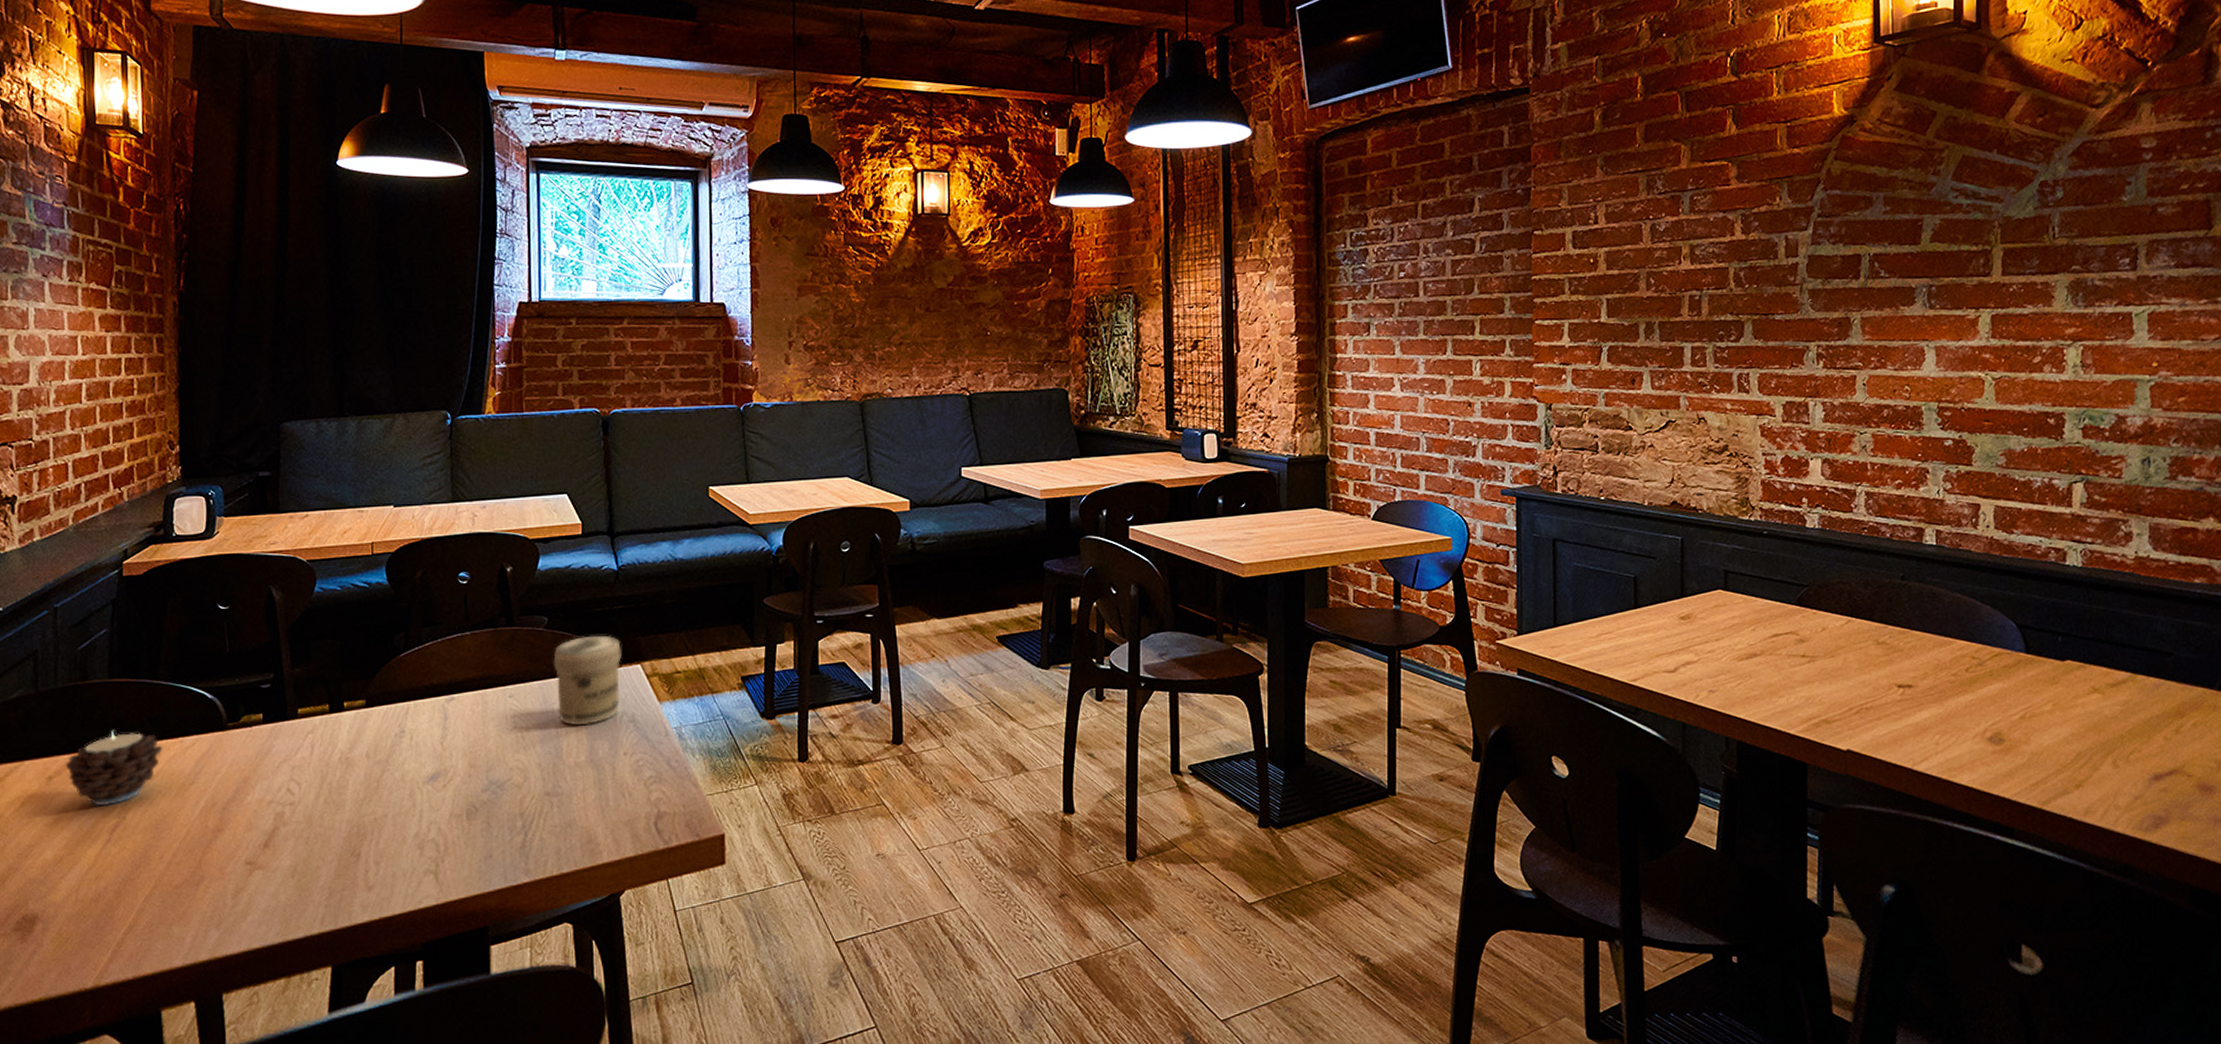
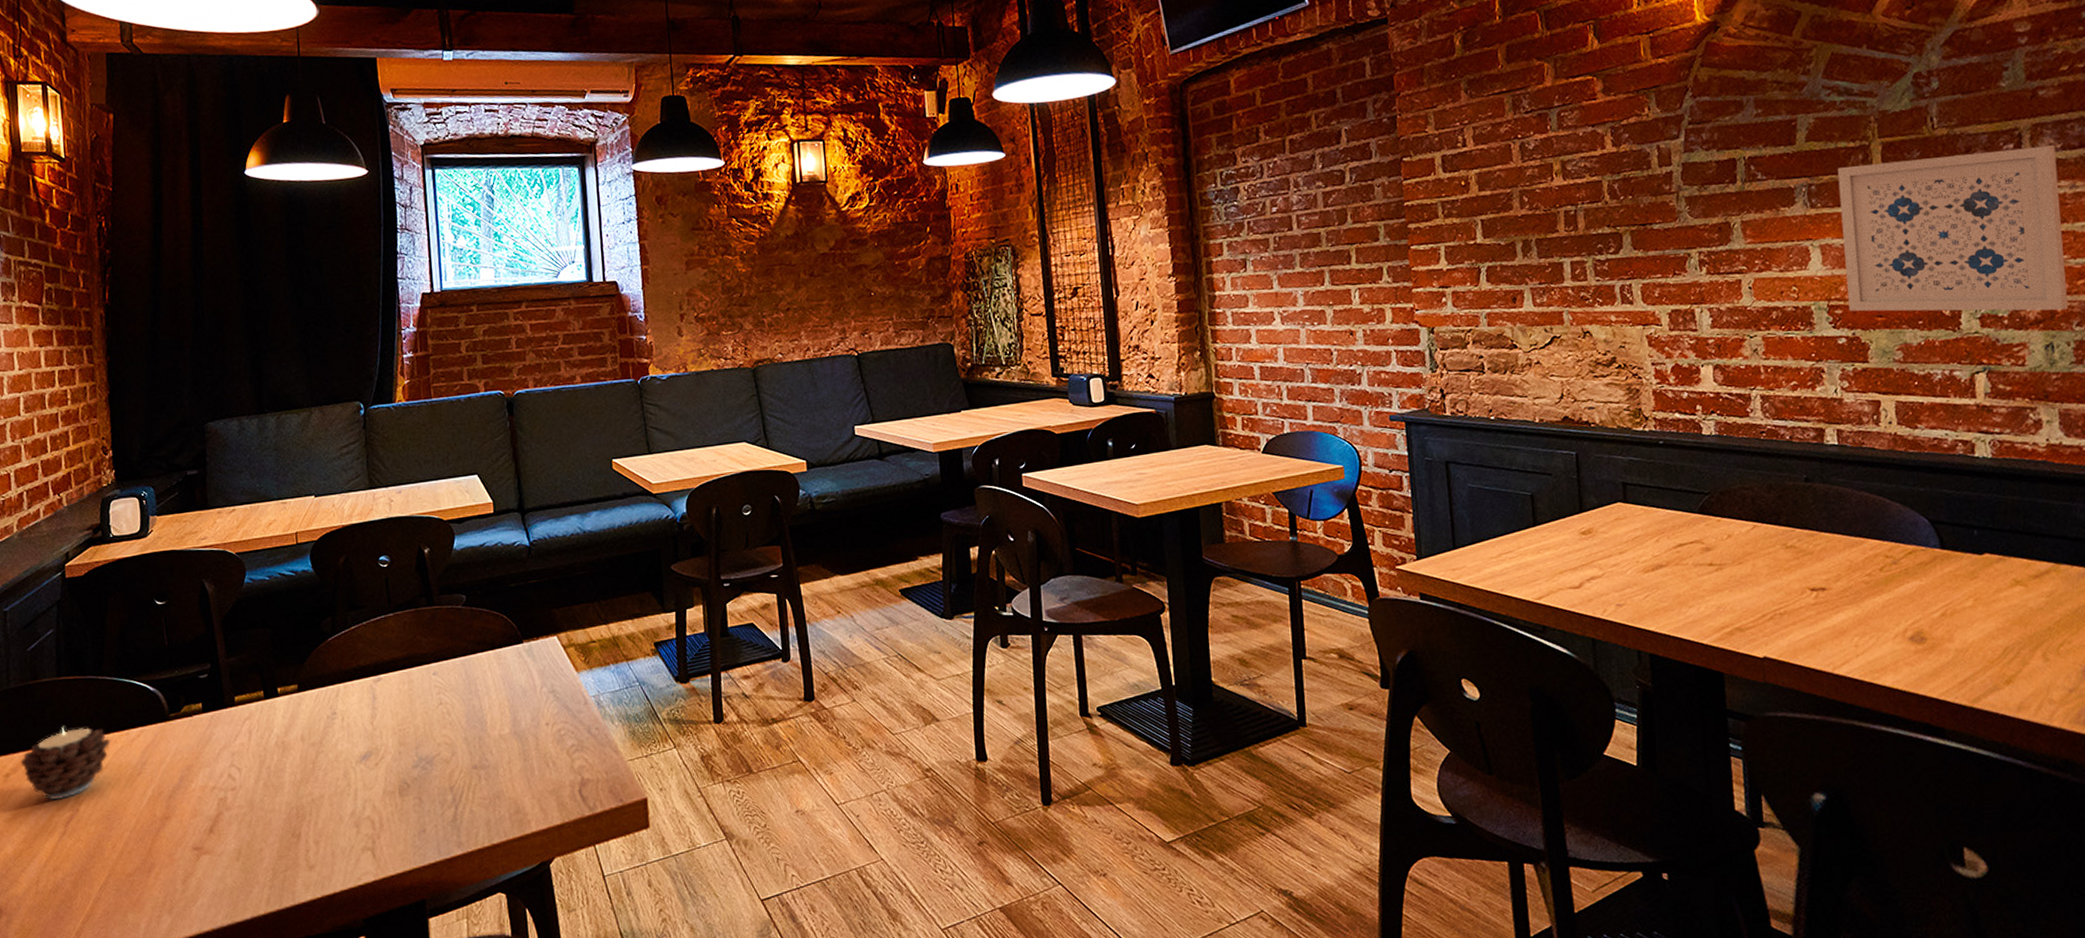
jar: present [553,635,622,726] -> none [473,609,539,699]
wall art: none [1957,262,2169,426] -> present [1837,145,2068,312]

